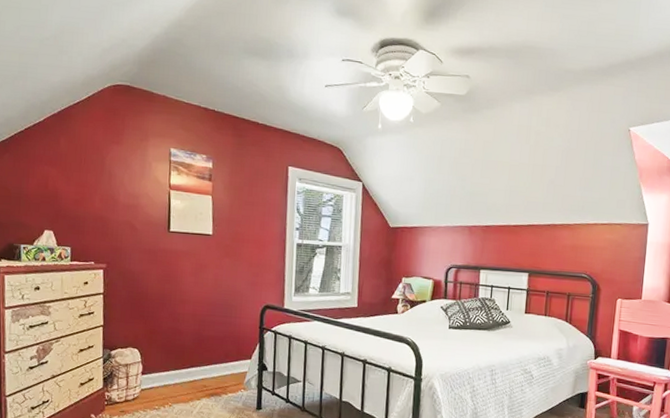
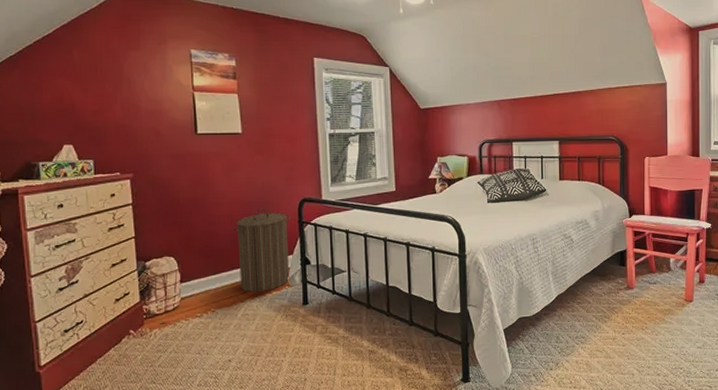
laundry hamper: none [195,311,252,392] -> present [232,208,290,292]

